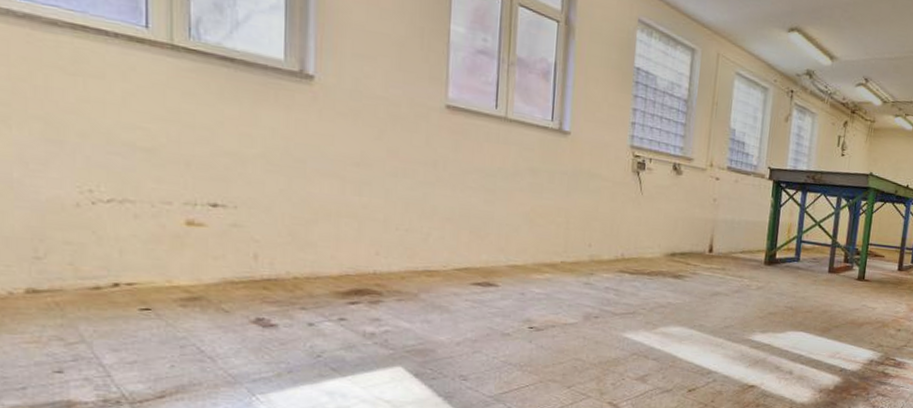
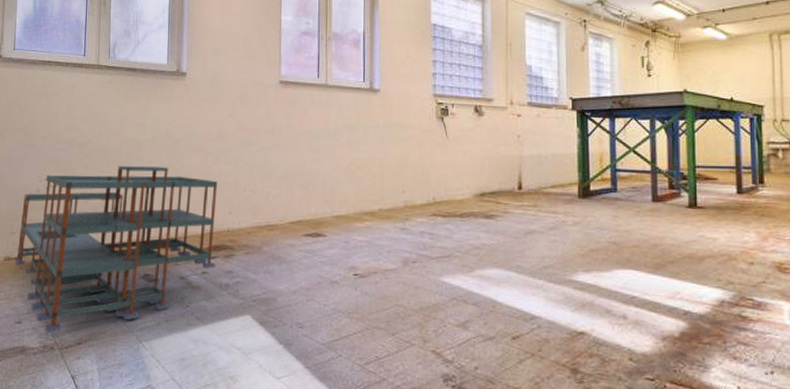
storage shelving: none [44,183,359,385] -> present [14,165,217,334]

